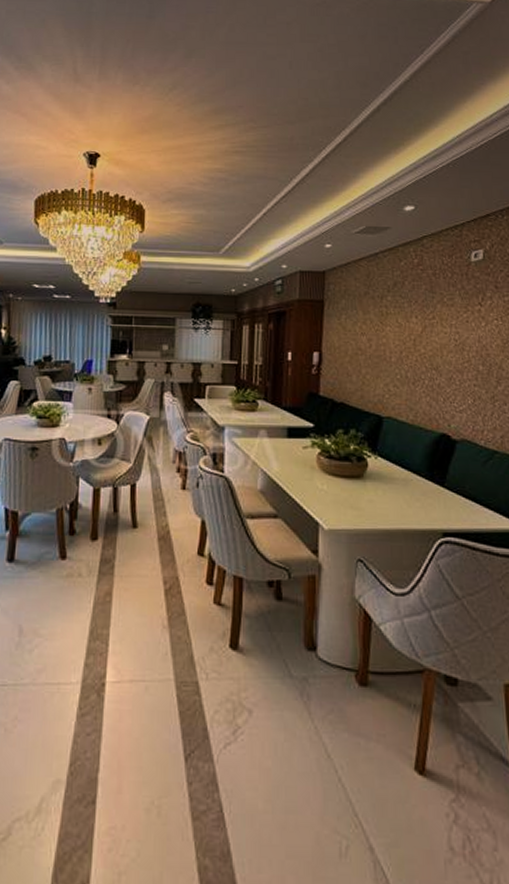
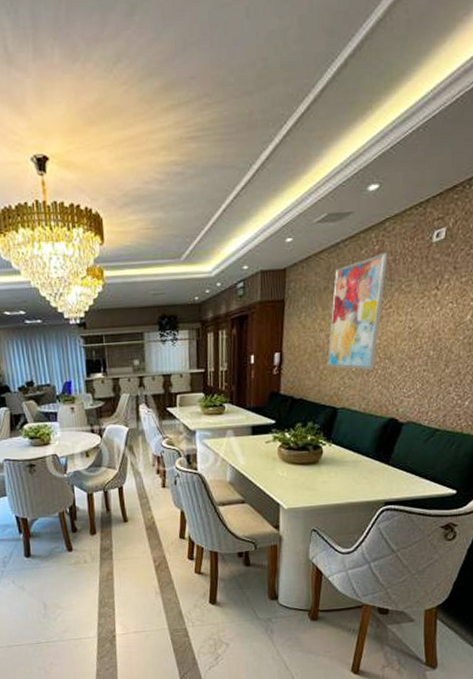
wall art: none [369,267,428,380] -> present [327,253,388,371]

